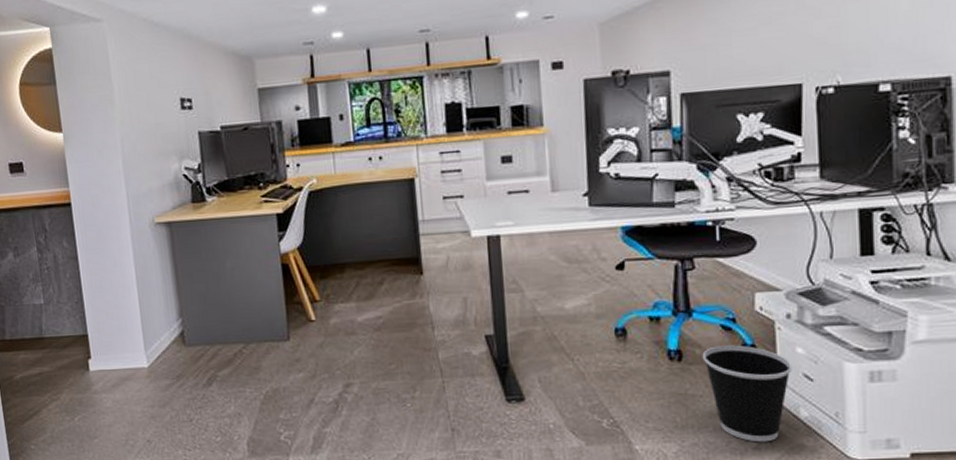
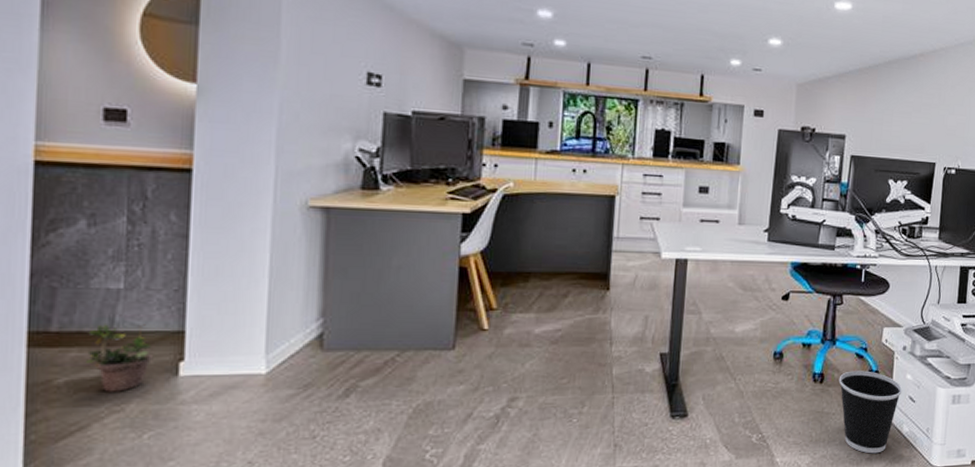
potted plant: none [29,331,70,385] -> present [84,324,152,392]

